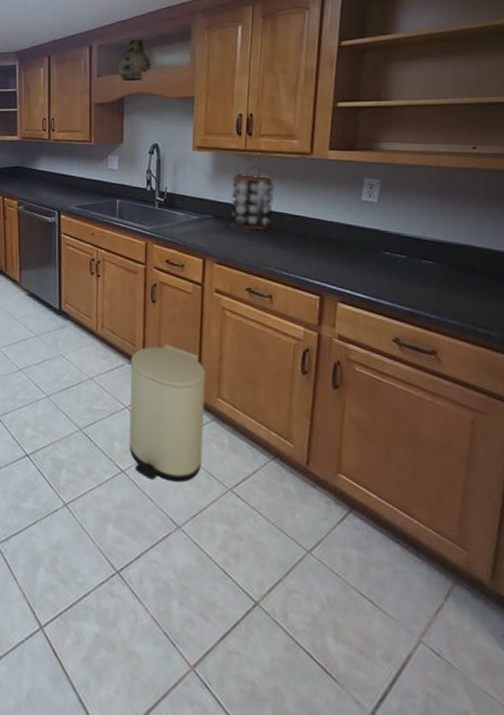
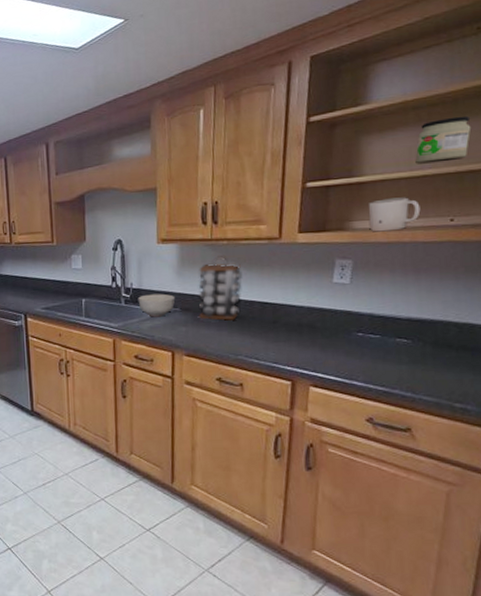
ceramic jug: present [117,38,151,82] -> none [75,131,110,178]
pedal bin: present [130,345,205,483] -> none [104,438,179,566]
bowl: none [171,199,209,223] -> present [138,293,176,317]
mug: none [395,123,445,155] -> present [368,197,421,232]
jar: none [439,51,492,93] -> present [415,115,472,164]

